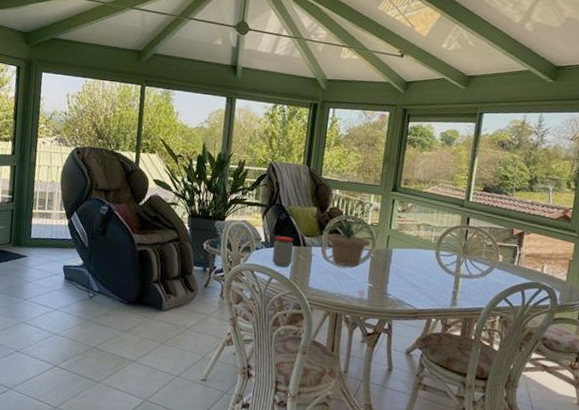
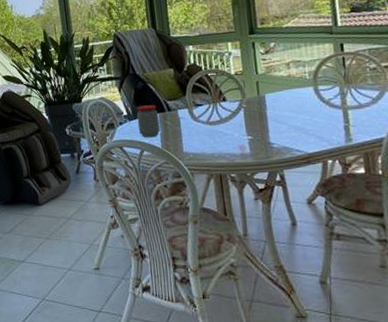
potted plant: present [321,195,381,267] -> none [184,48,247,123]

